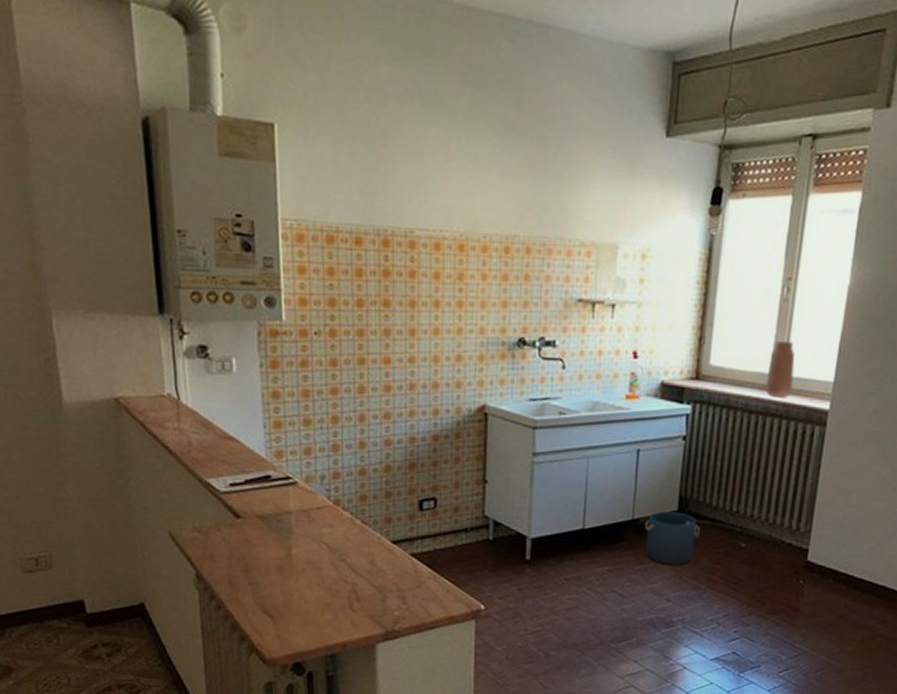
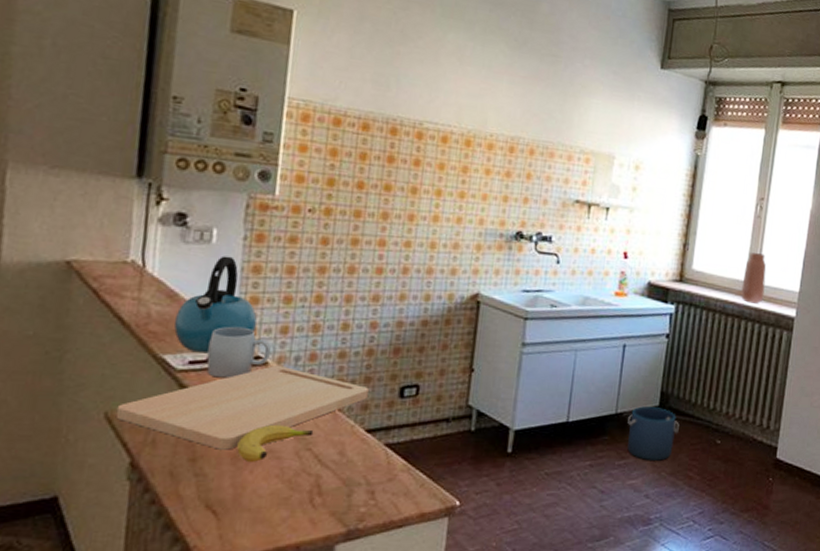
cutting board: none [177,485,390,562] -> present [115,366,369,450]
kettle: none [211,384,282,476] -> present [173,256,257,354]
mug: none [244,450,298,498] -> present [206,326,271,379]
fruit: none [281,538,345,572] -> present [237,424,314,462]

